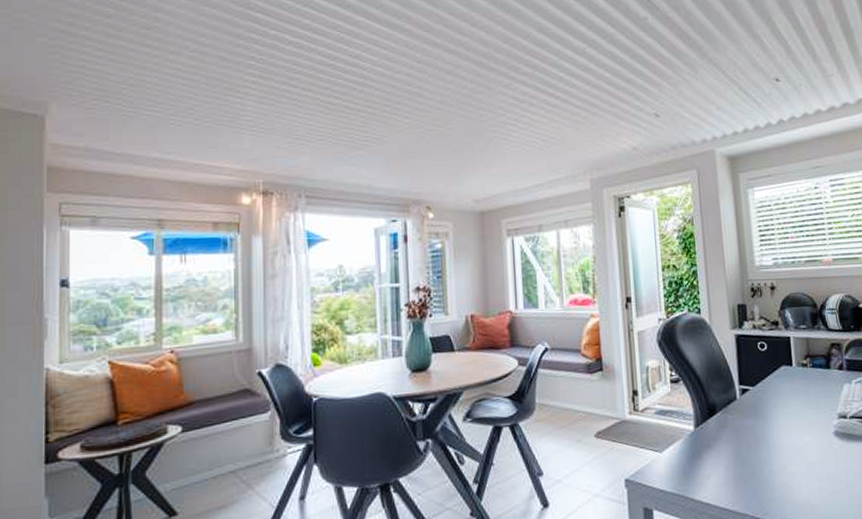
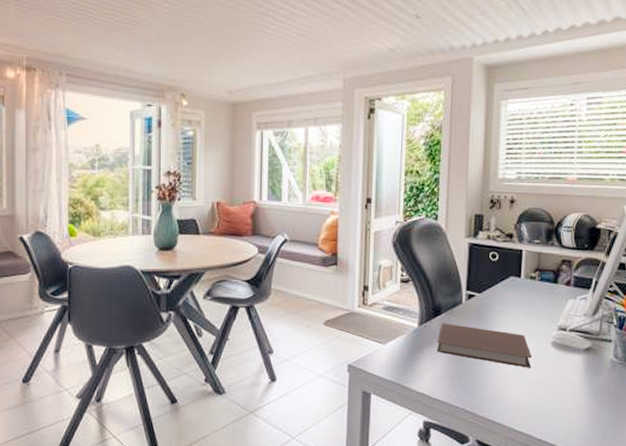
notebook: none [716,422,817,463] -> present [436,323,532,368]

